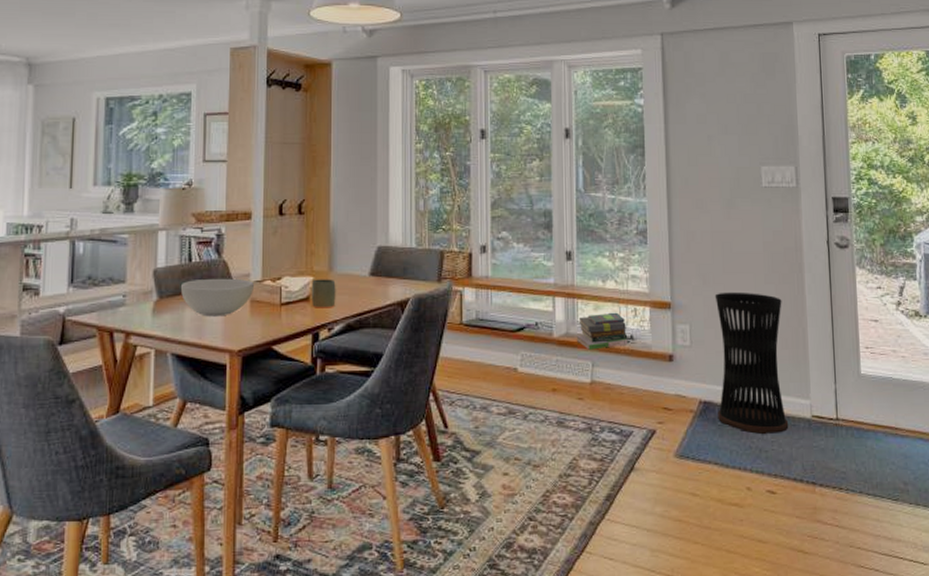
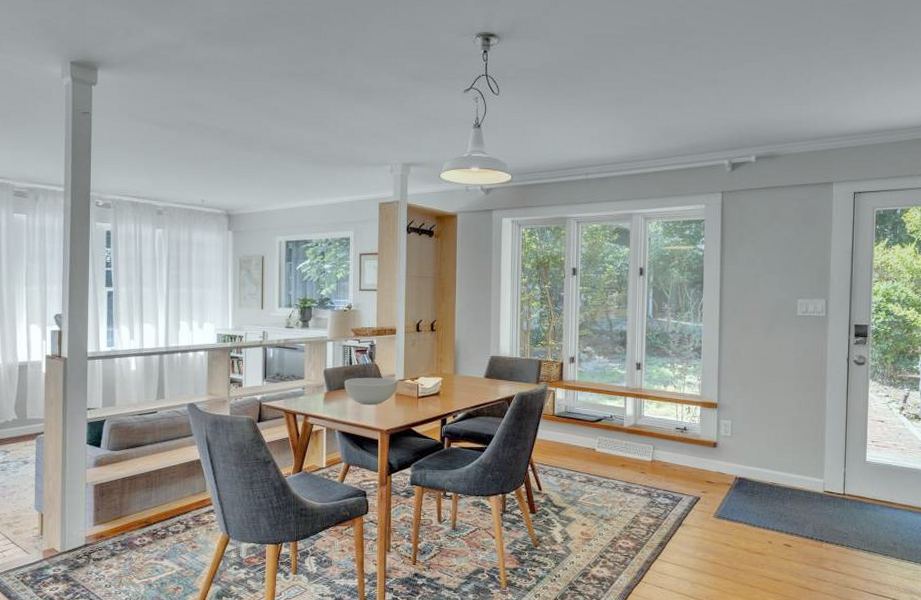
mug: present [311,279,336,308] -> none [440,379,459,401]
books: present [576,312,628,350] -> none [641,409,682,437]
umbrella stand: present [715,292,788,434] -> none [749,396,807,503]

